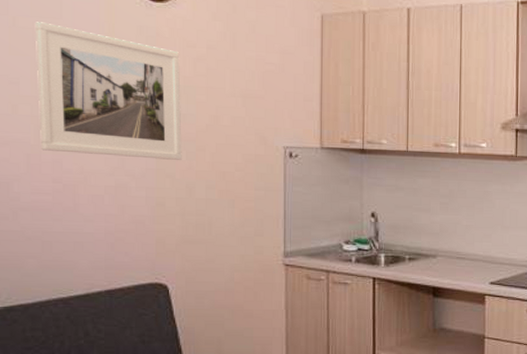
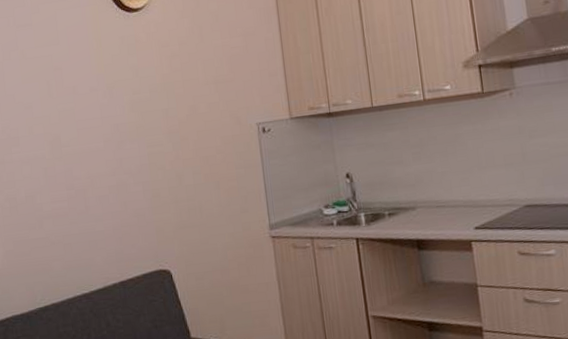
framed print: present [34,22,182,160] -> none [38,50,170,163]

